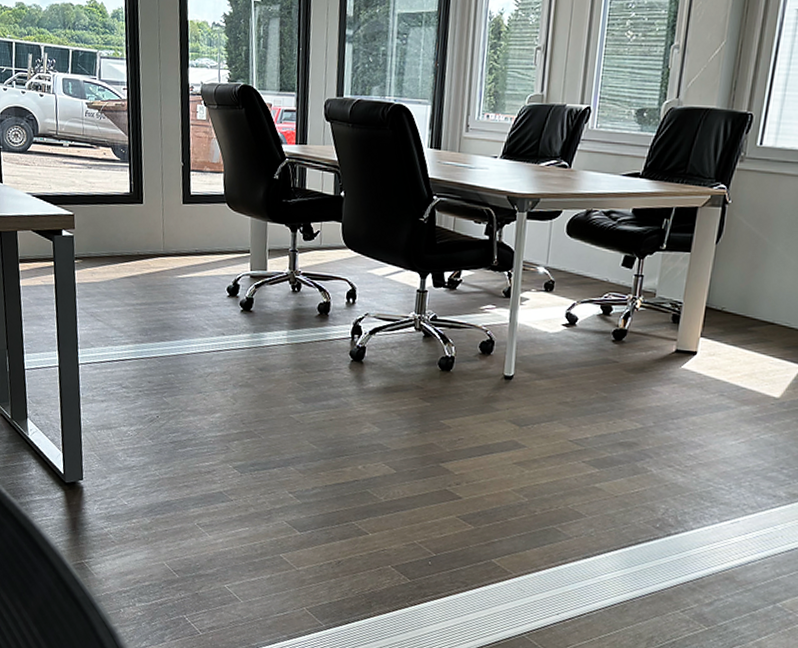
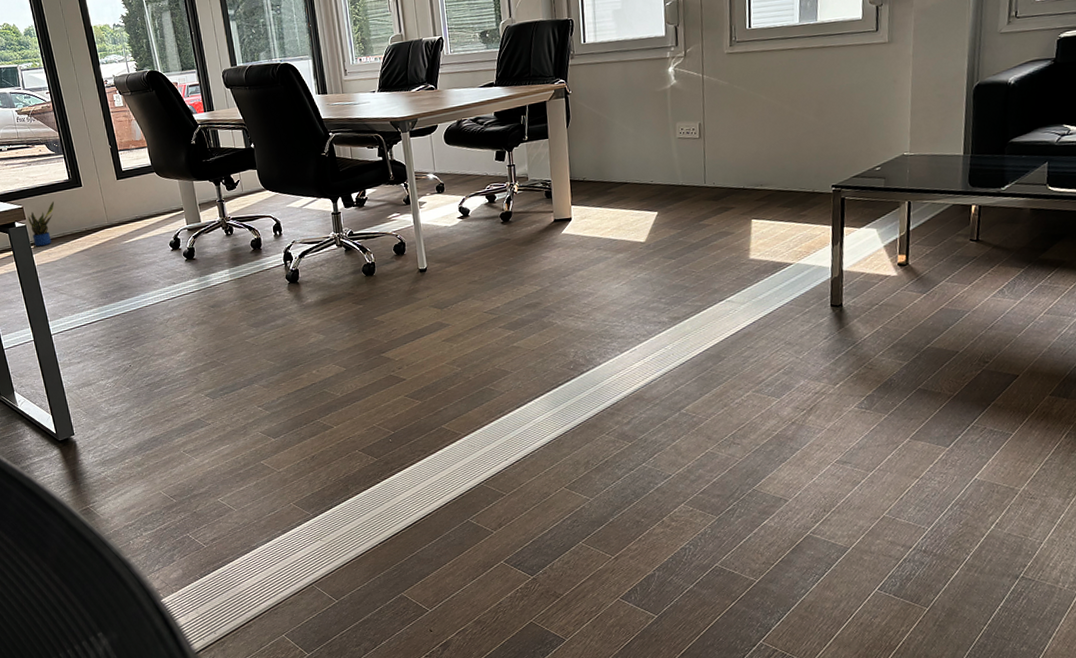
potted plant: none [77,214,110,263] -> present [28,201,55,247]

